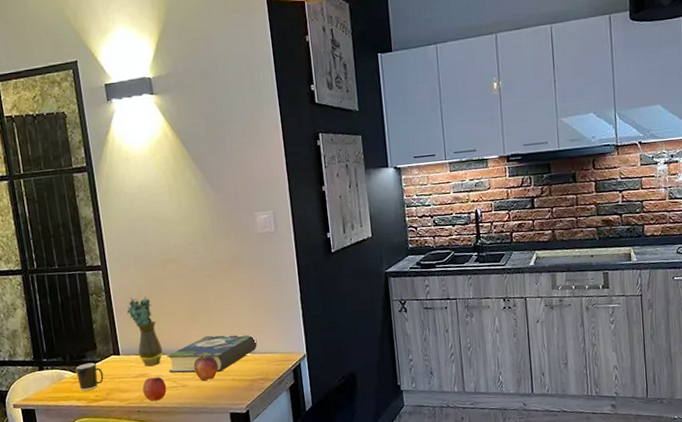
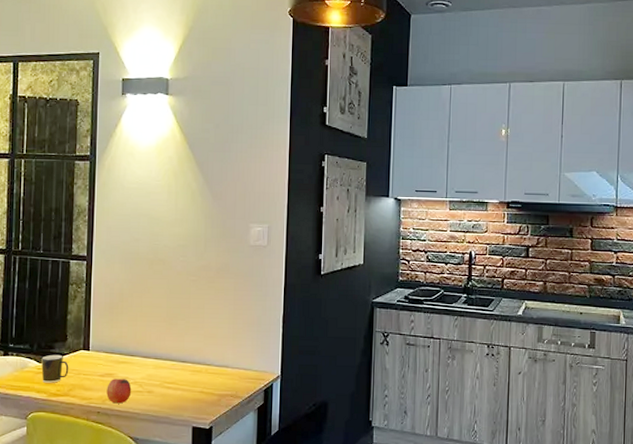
vase: present [127,296,163,367] -> none [104,293,134,367]
book: present [167,334,257,373] -> none [137,342,232,382]
fruit: present [193,355,219,380] -> none [163,362,188,389]

